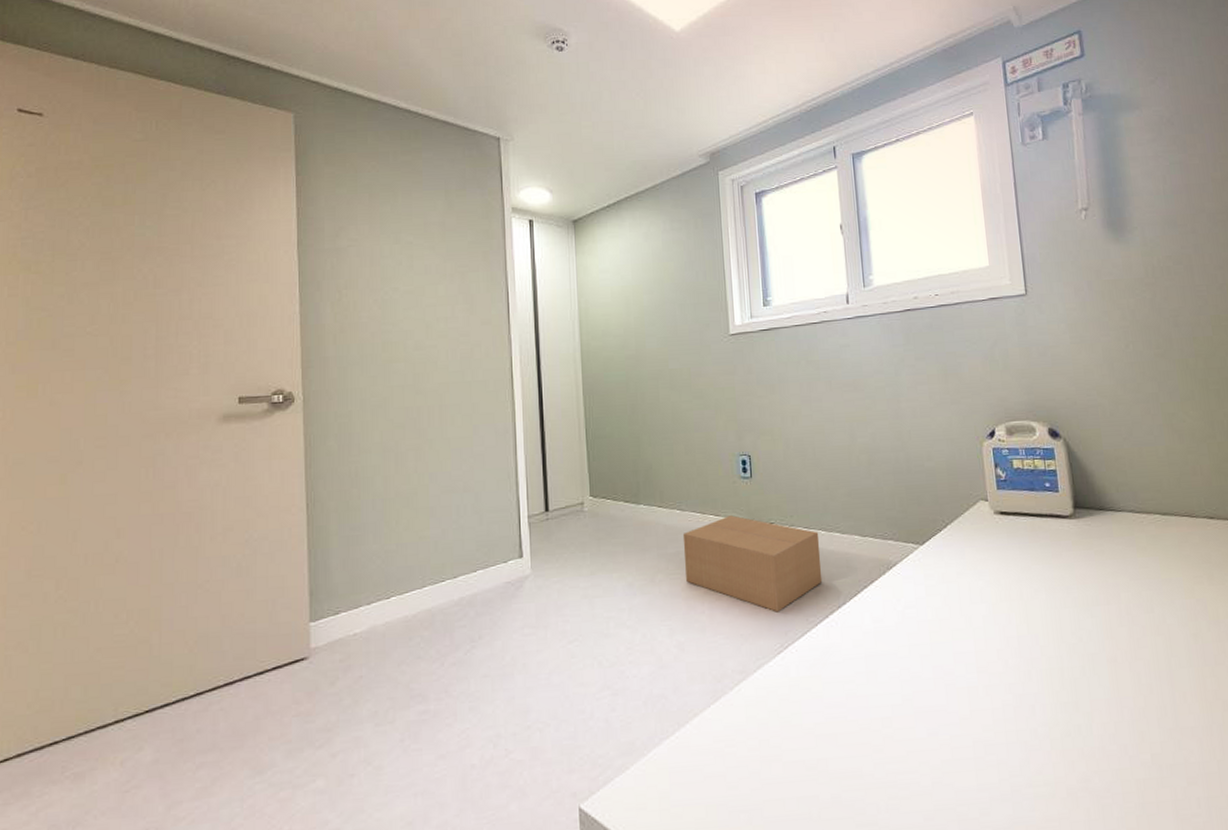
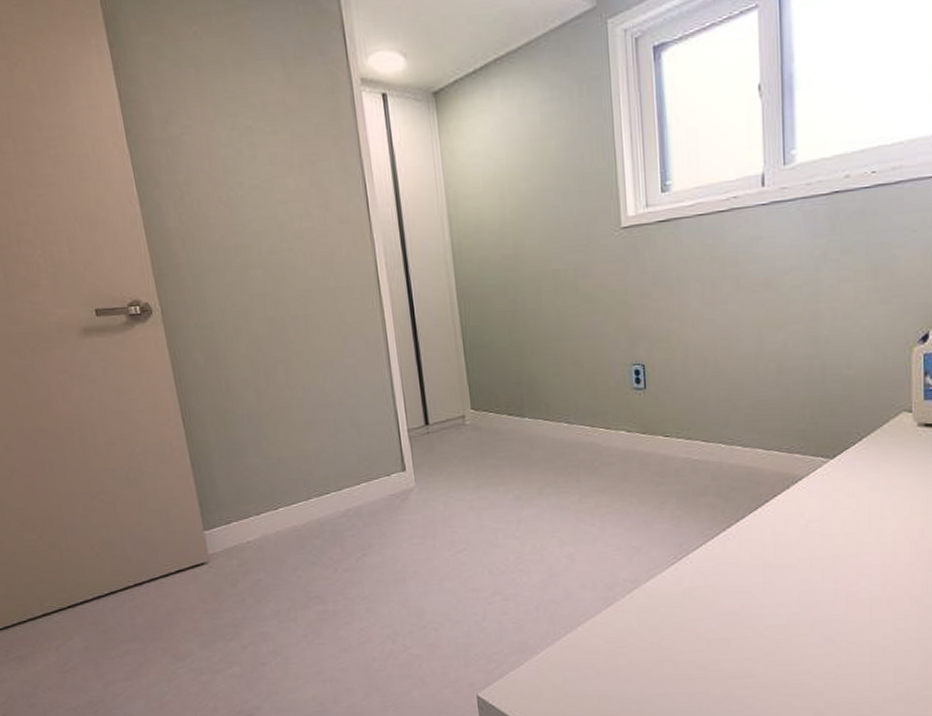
cardboard box: present [682,515,823,612] -> none [571,428,721,525]

